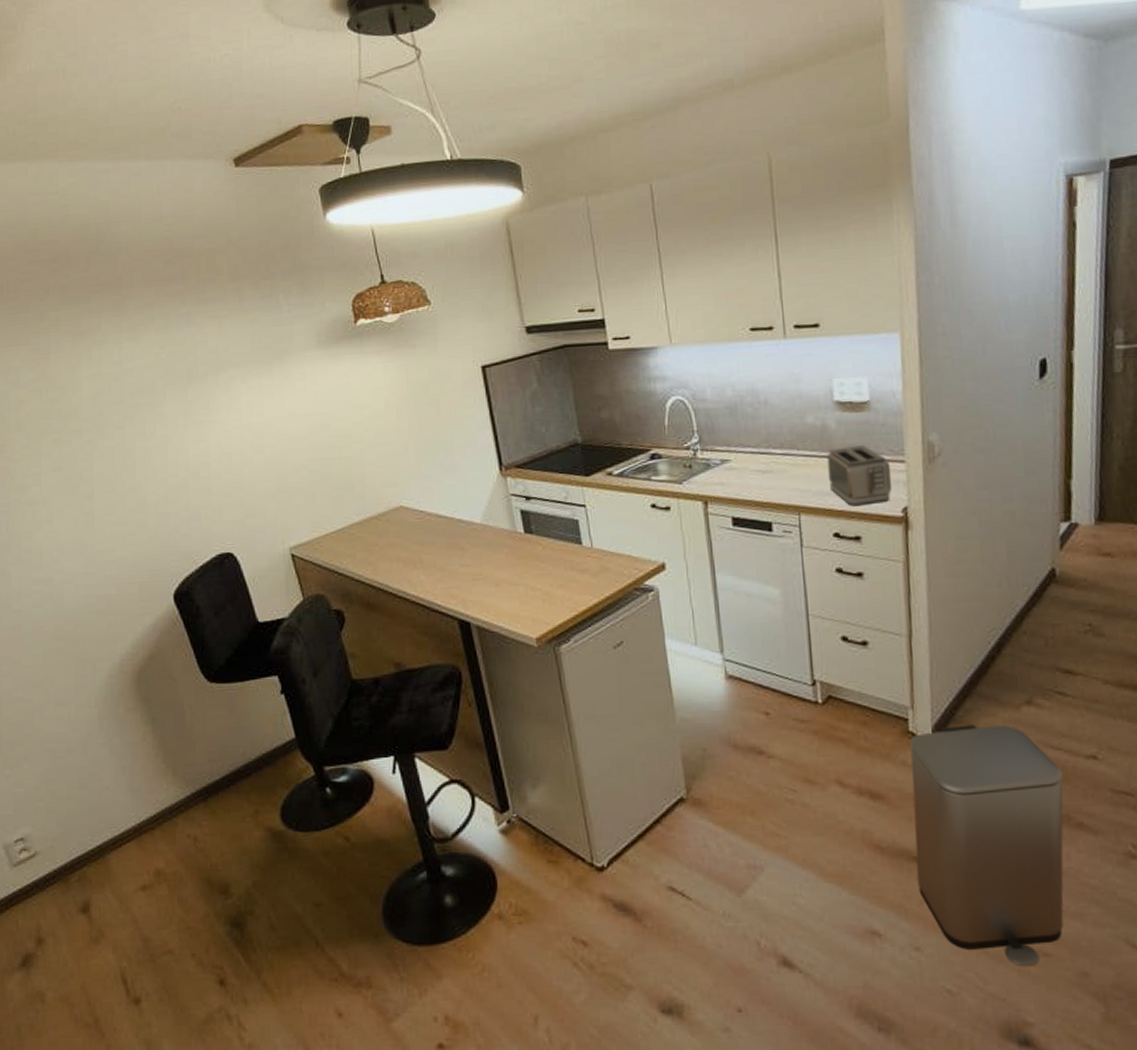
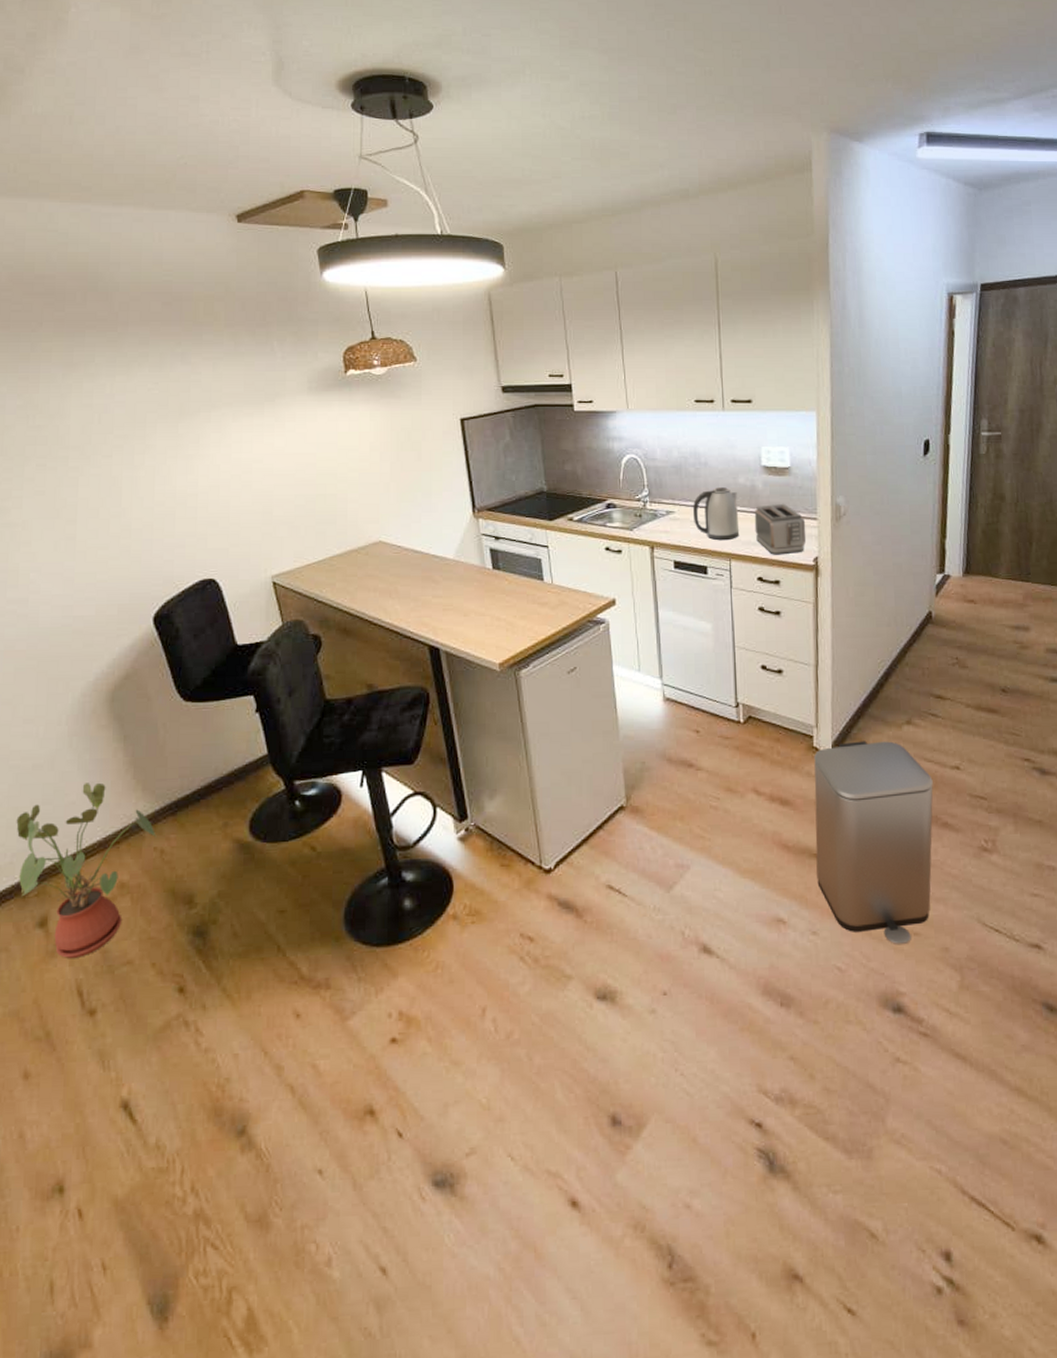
house plant: none [54,767,189,945] -> present [16,783,157,958]
kettle: none [752,429,810,492] -> present [693,487,740,541]

